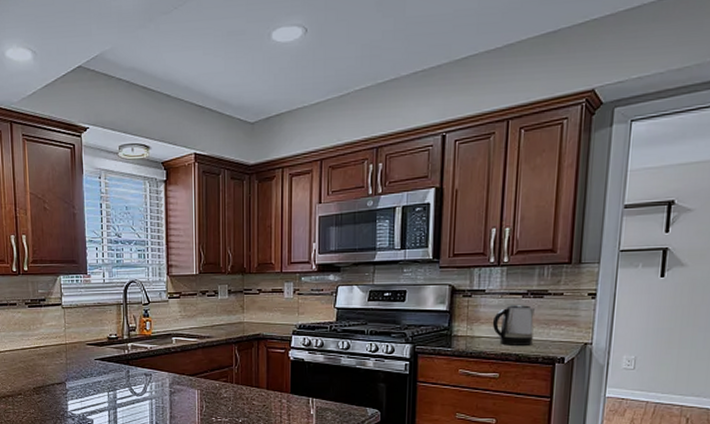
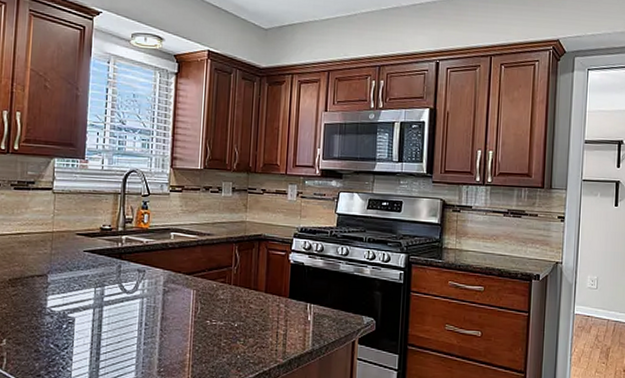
kettle: present [492,304,535,347] -> none [478,221,514,262]

